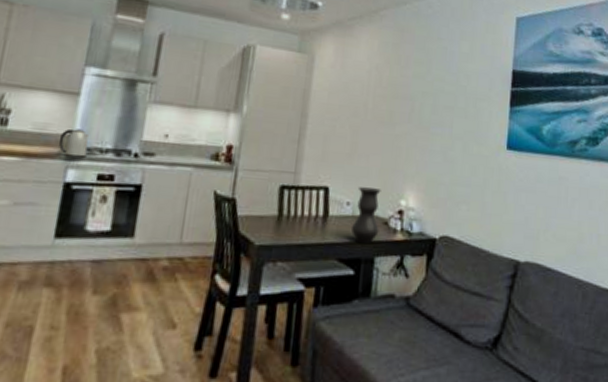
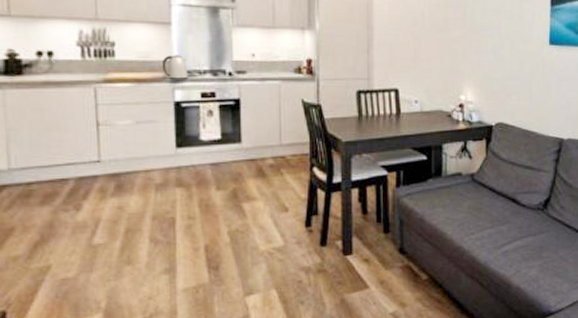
vase: present [350,187,381,244] -> none [420,87,444,134]

